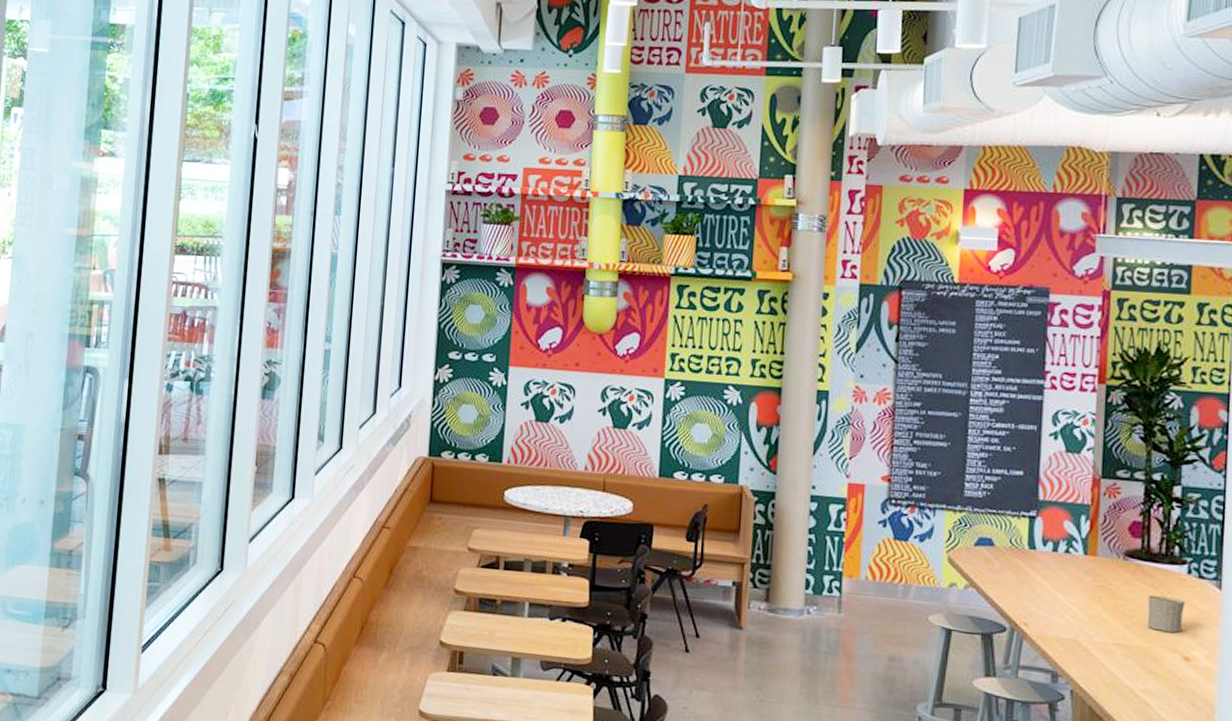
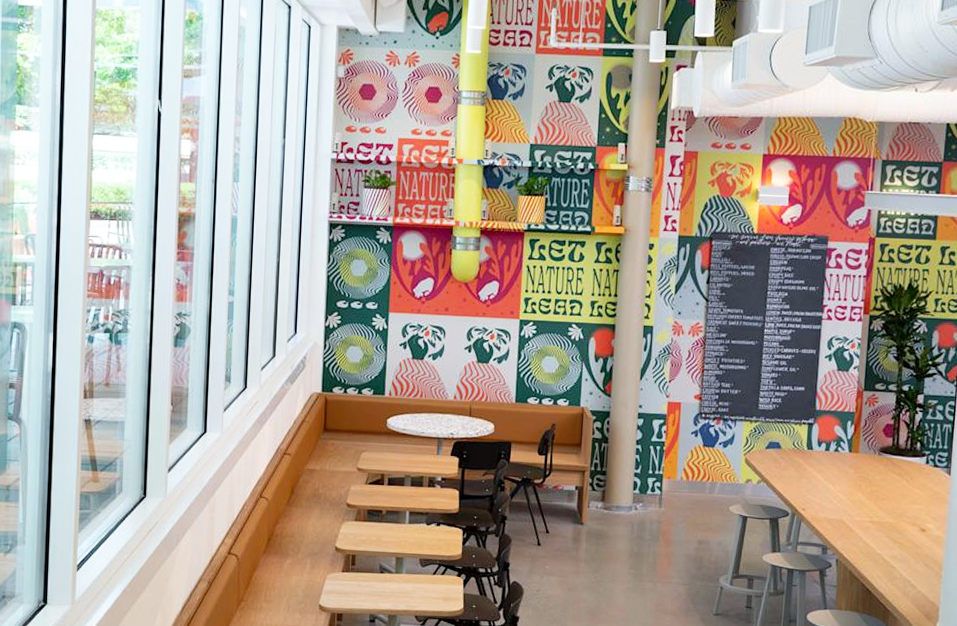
cup: present [1147,595,1185,633] -> none [894,481,923,510]

